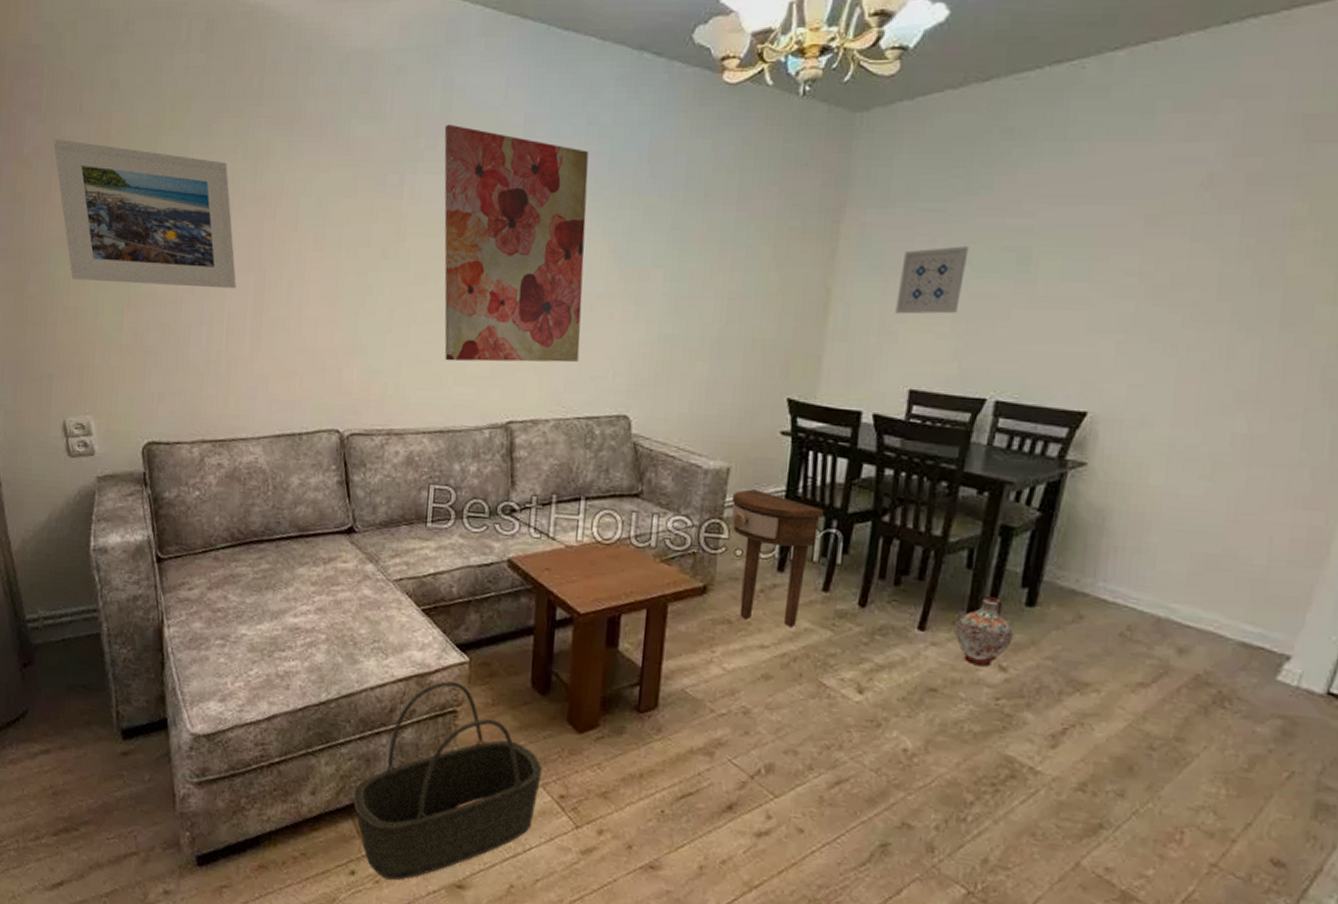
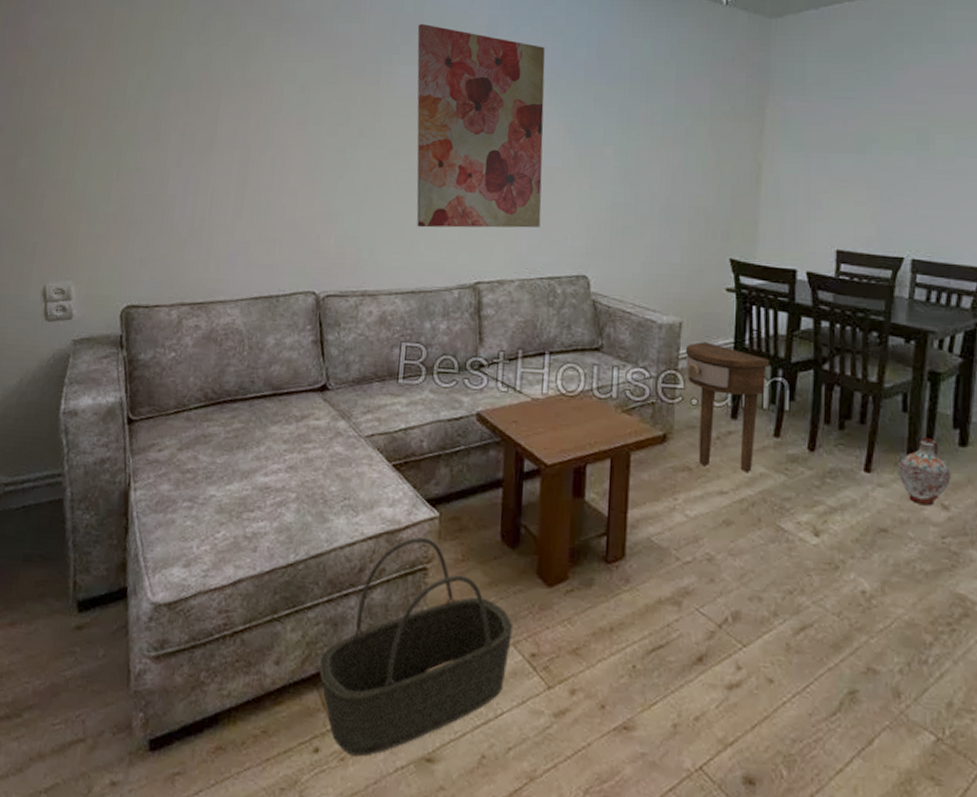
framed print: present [53,138,237,289] -> none [56,31,223,163]
wall art: present [895,246,969,314] -> none [818,127,876,185]

